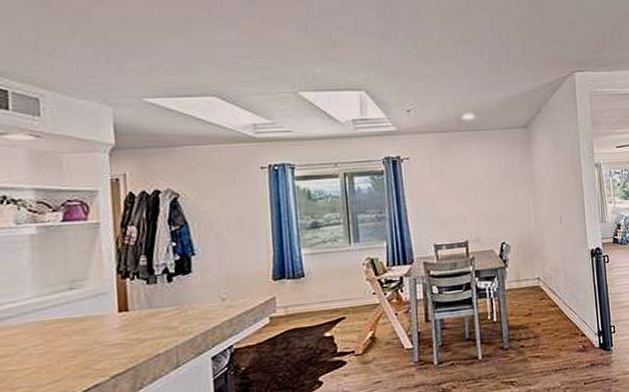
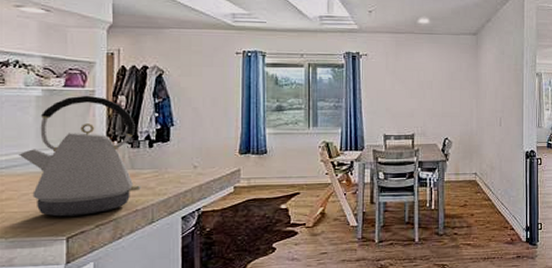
kettle: none [13,228,162,371] -> present [19,95,141,217]

